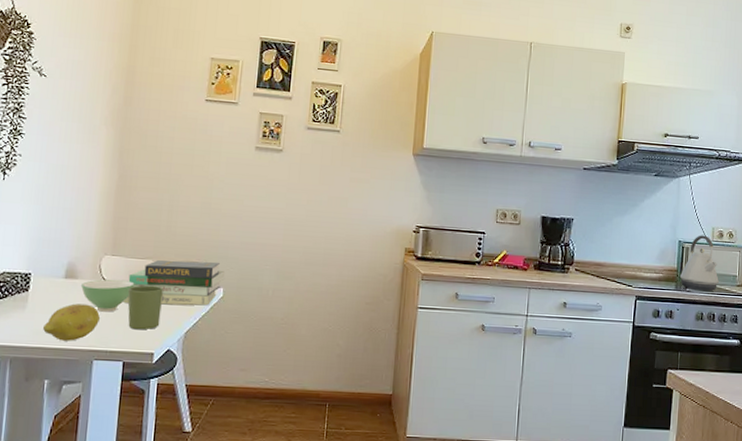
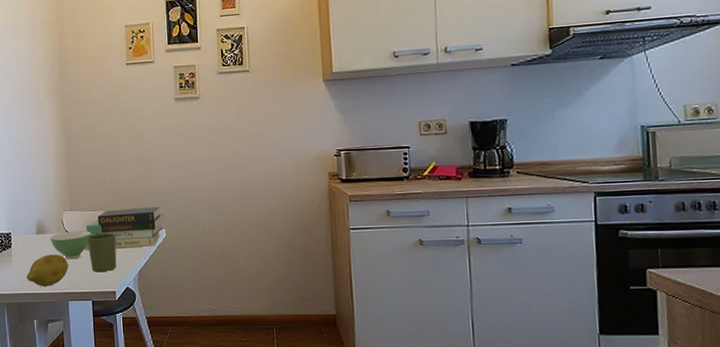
kettle: present [680,235,719,292] -> none [648,115,701,179]

